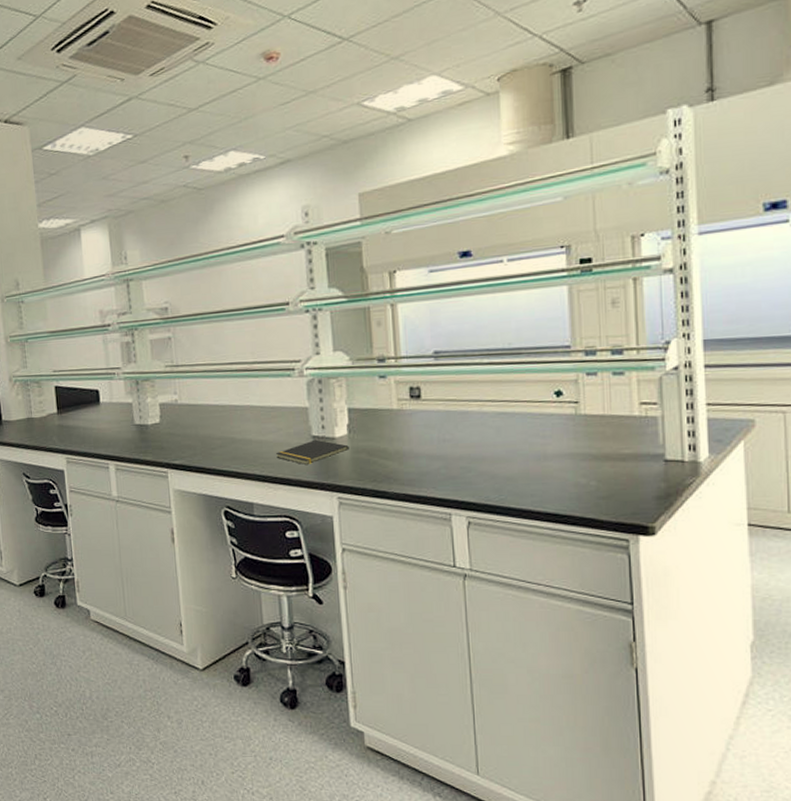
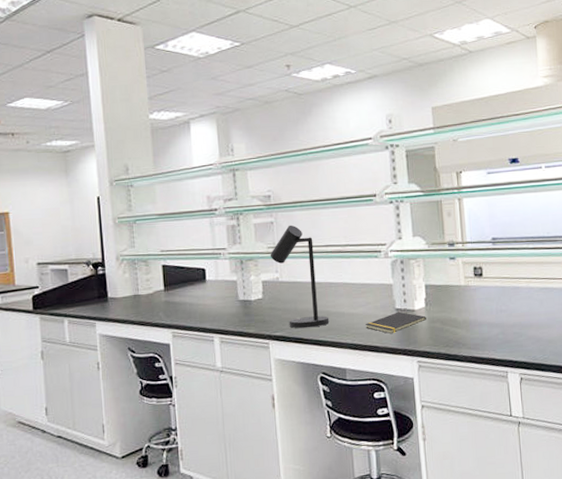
desk lamp: none [167,340,235,457] -> present [270,225,330,328]

